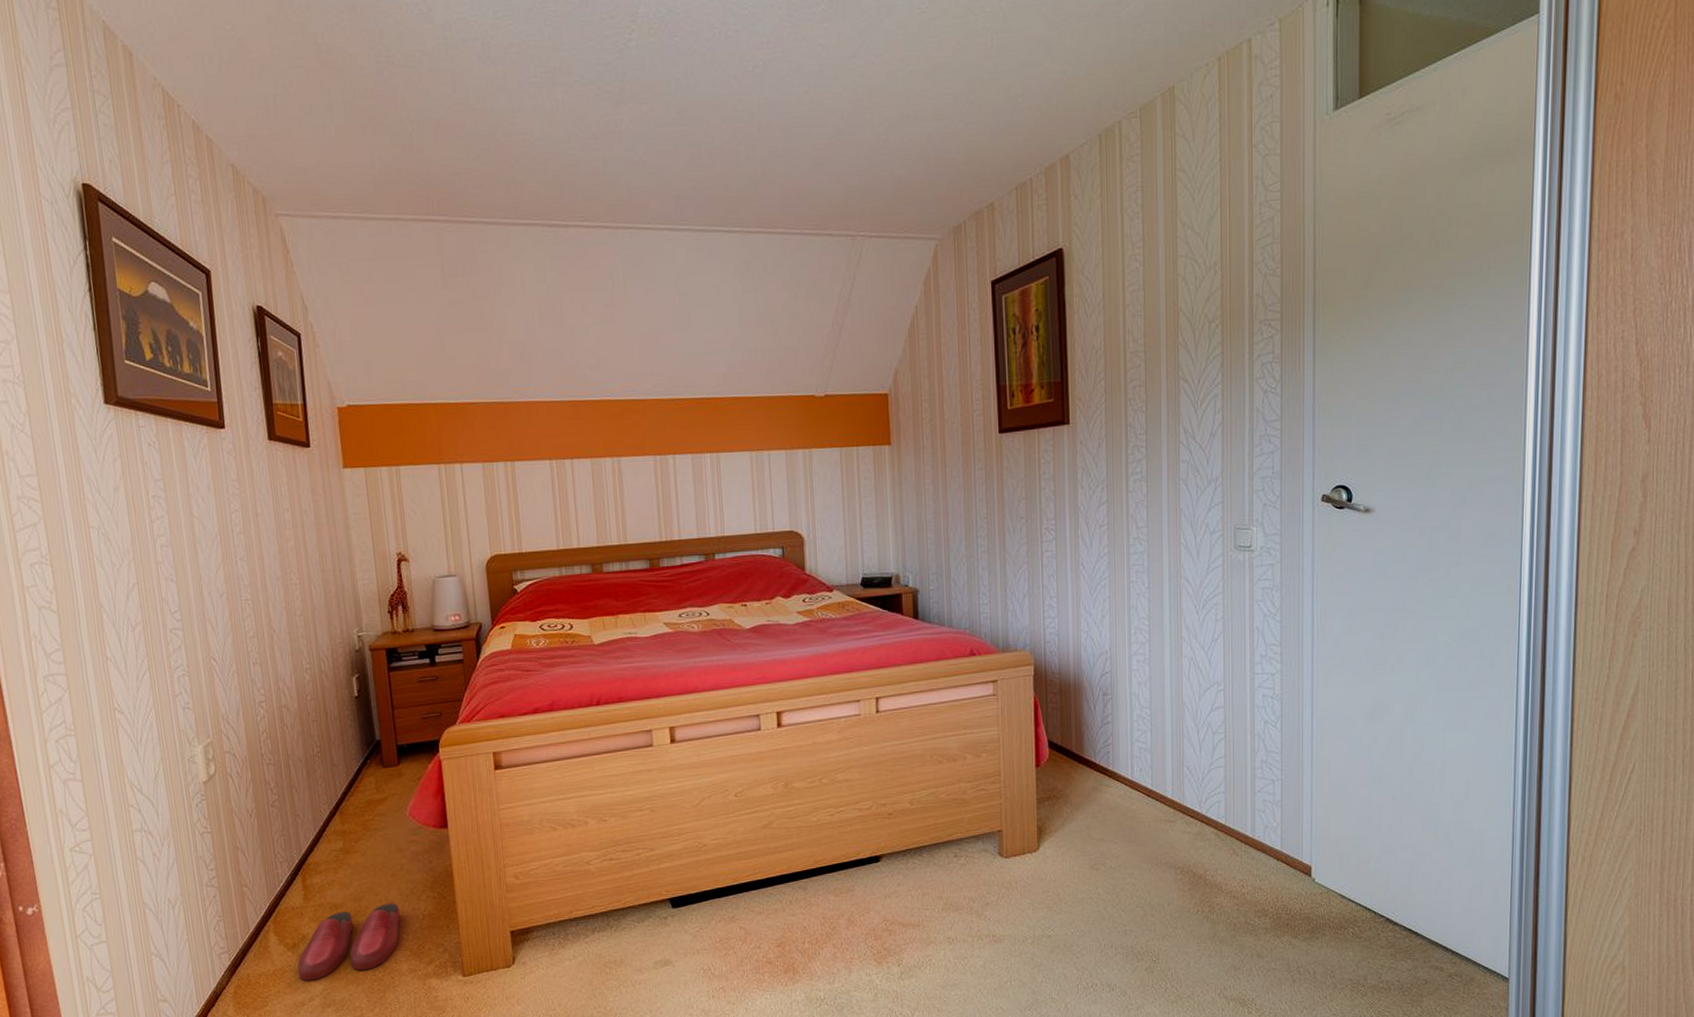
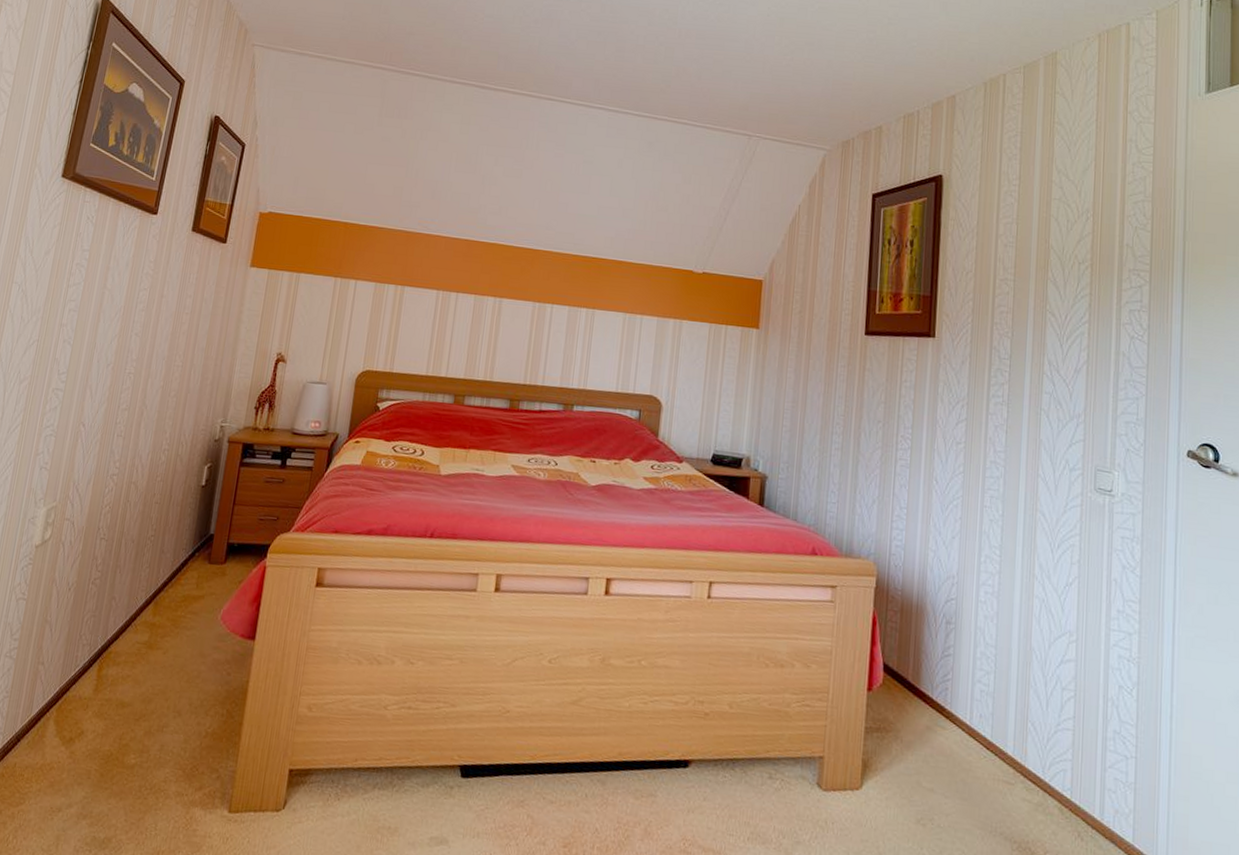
slippers: present [297,903,401,981] -> none [64,711,185,785]

